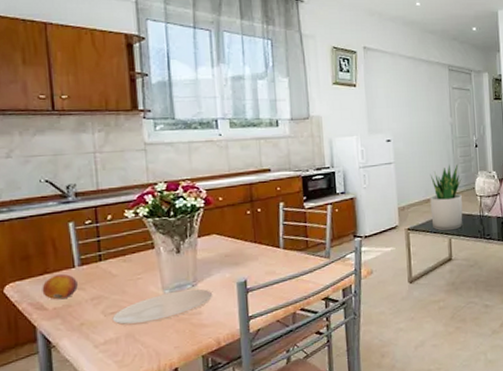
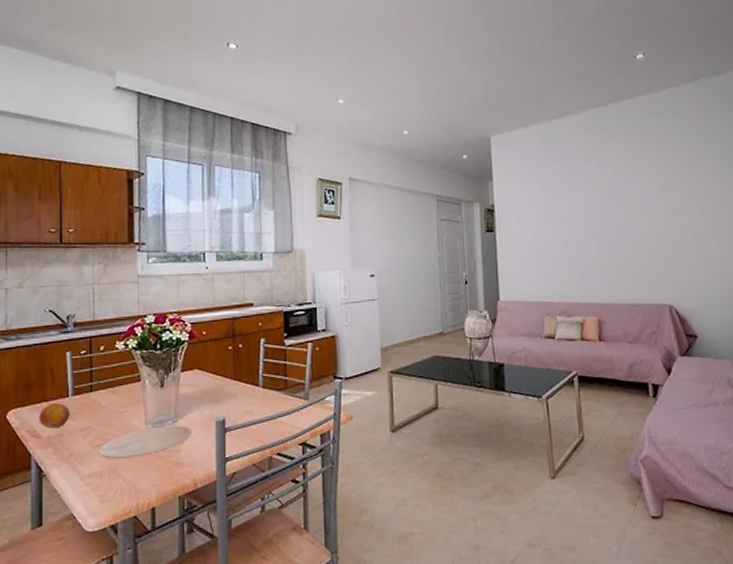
planter: present [430,164,463,231] -> none [415,302,451,376]

